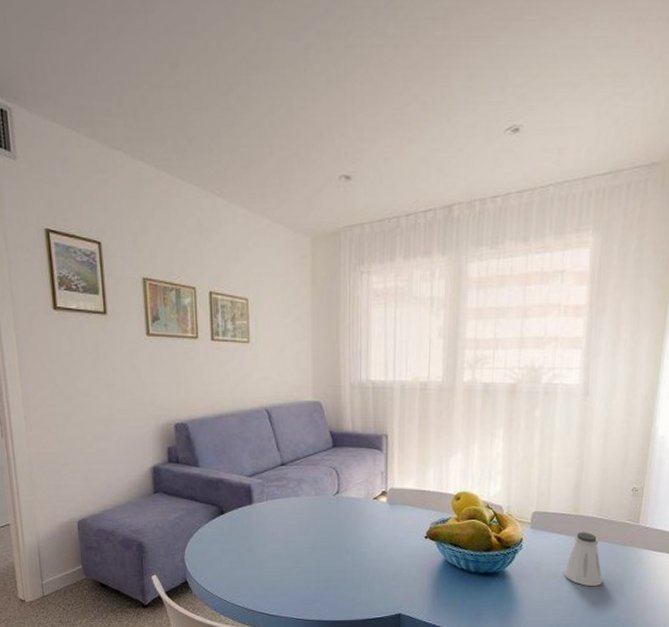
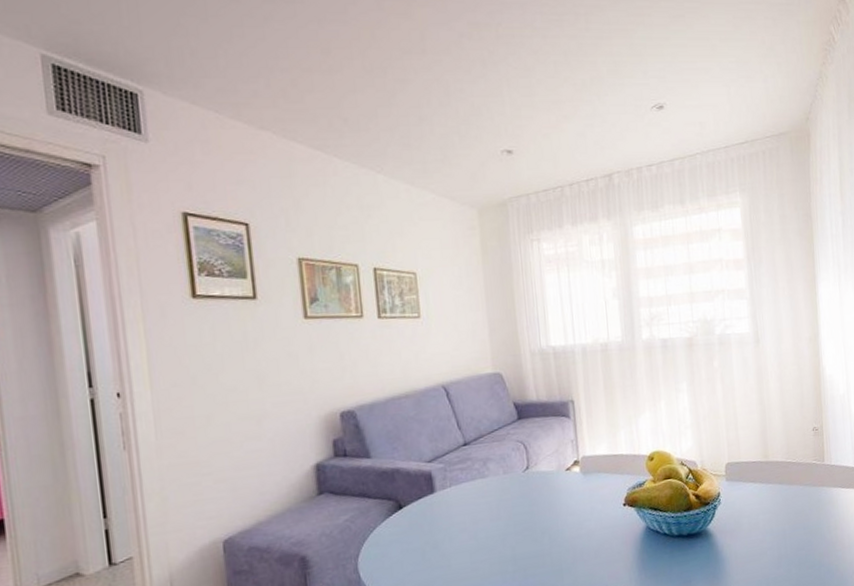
saltshaker: present [563,532,602,587] -> none [764,477,801,534]

